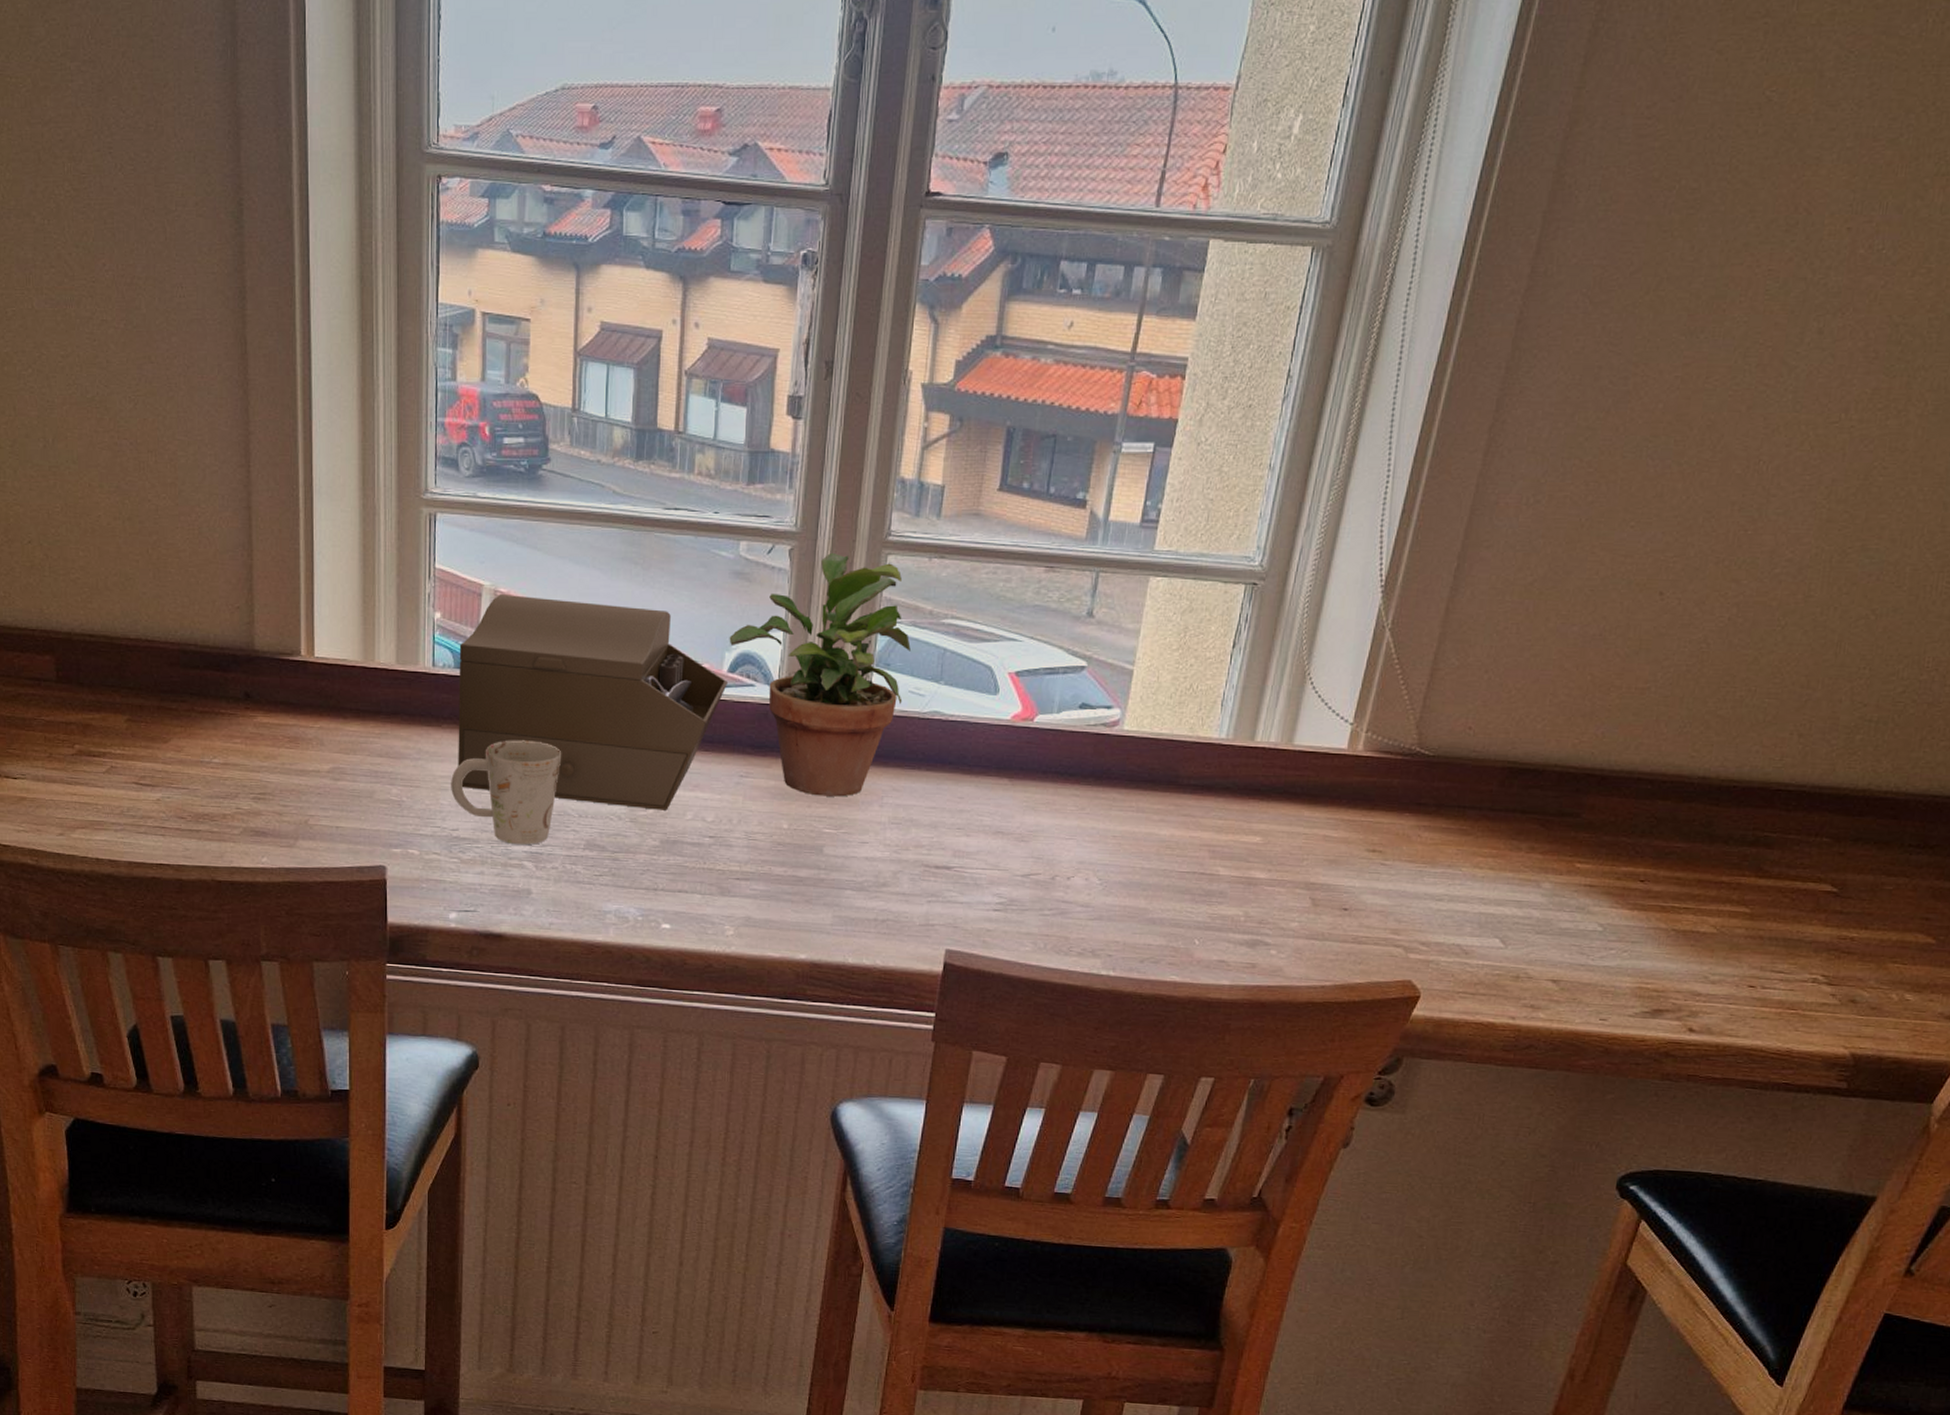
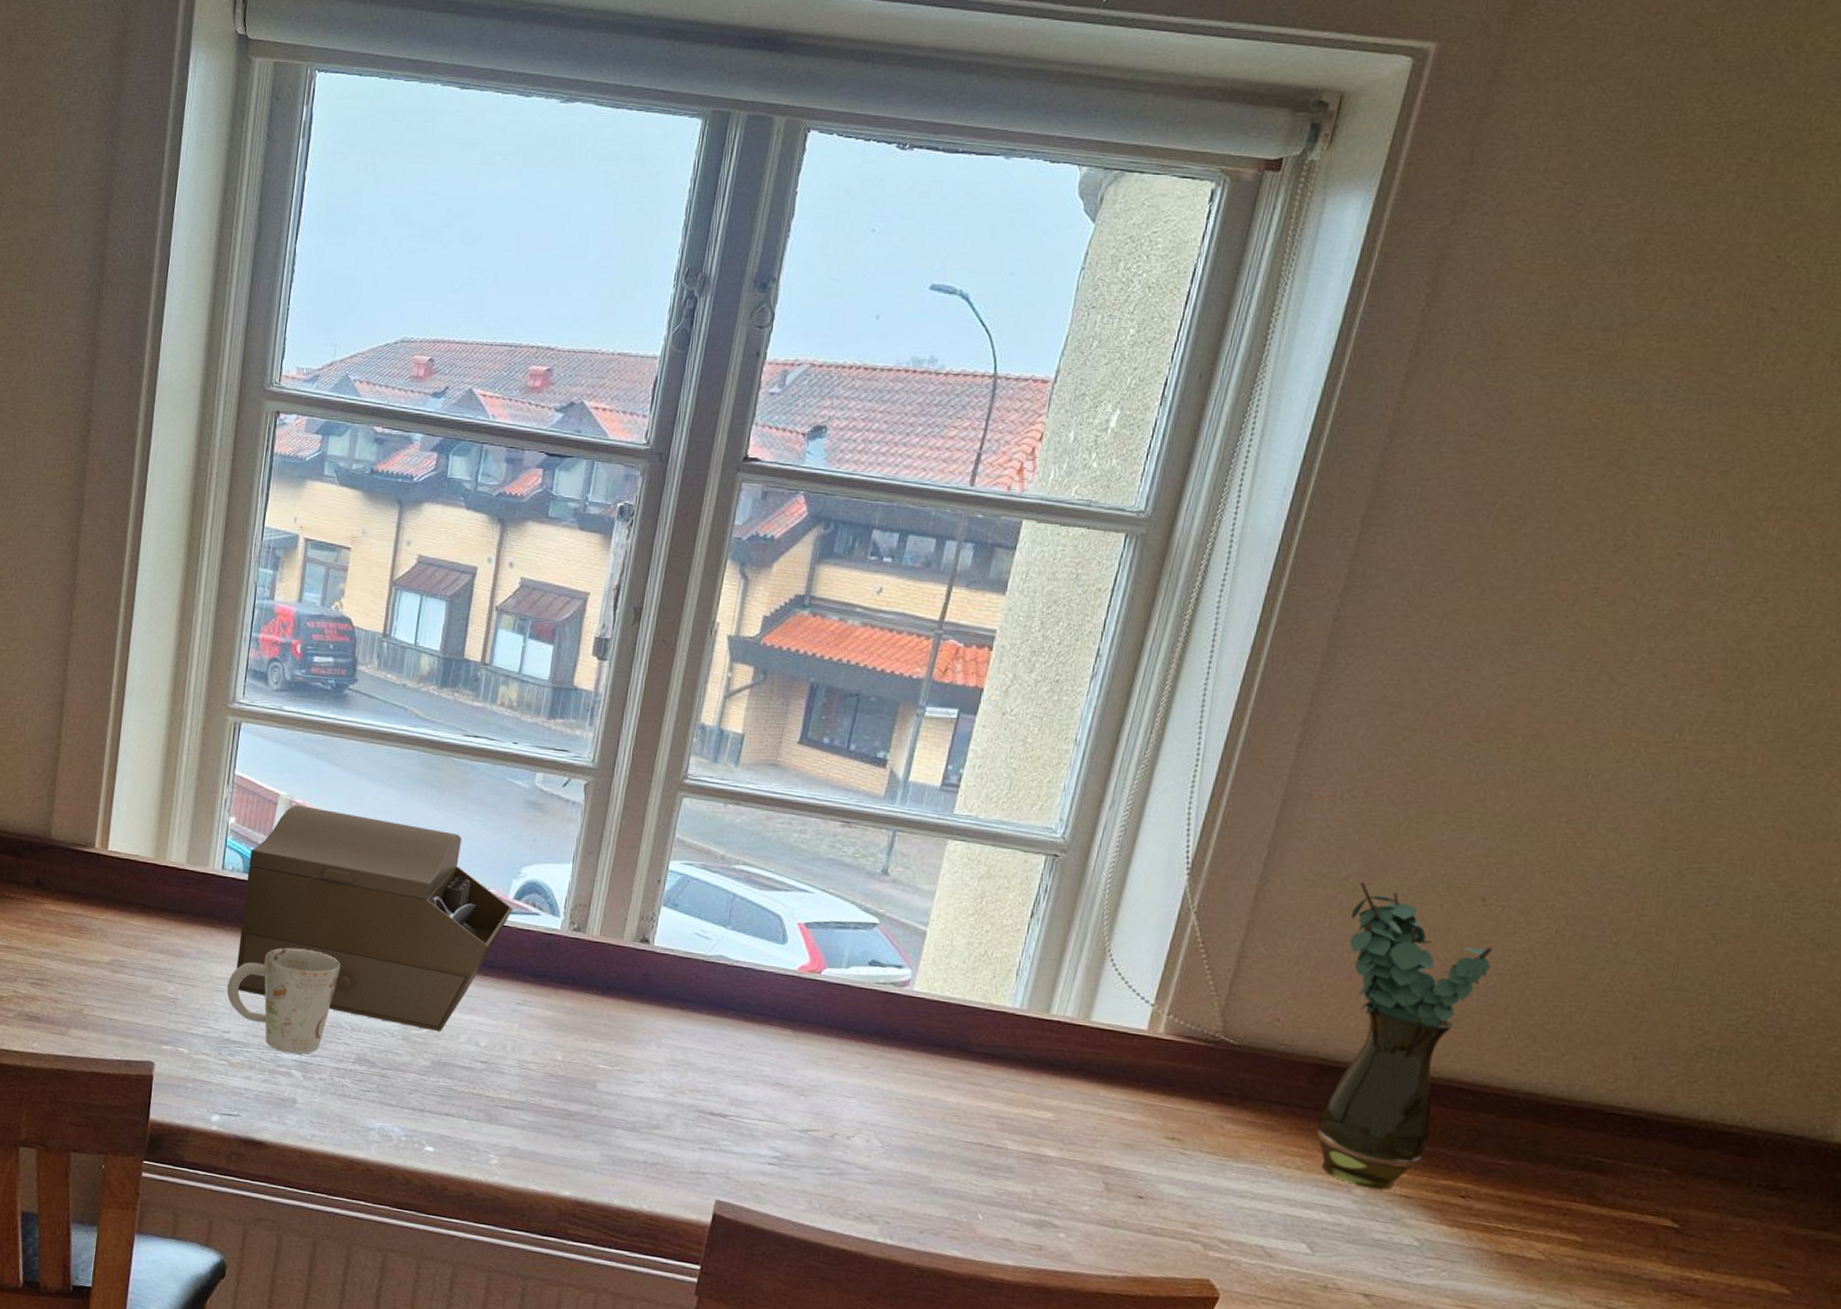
potted plant: present [729,552,911,797] -> none [517,790,700,1034]
vase: none [1506,586,1670,882] -> present [1316,882,1493,1190]

